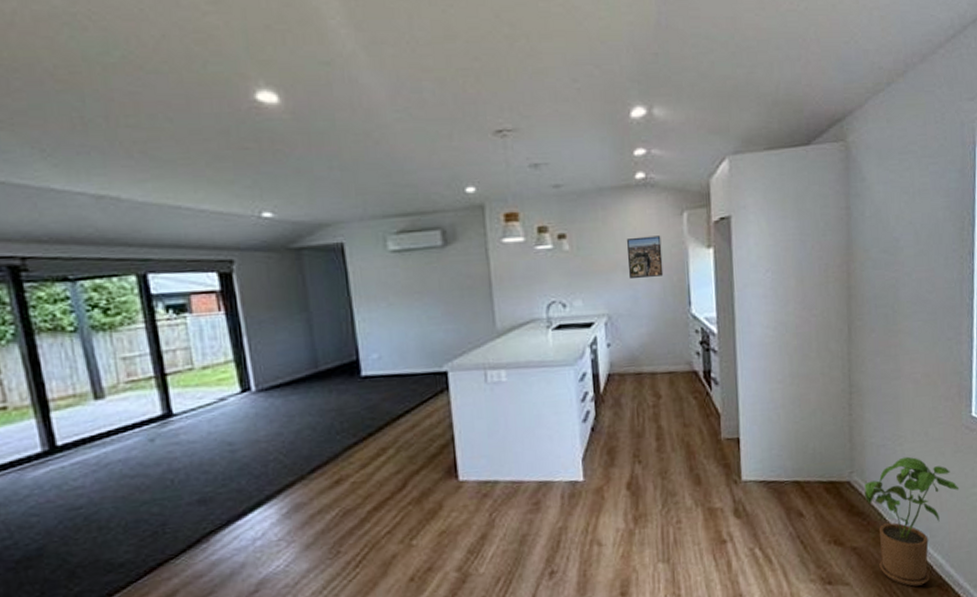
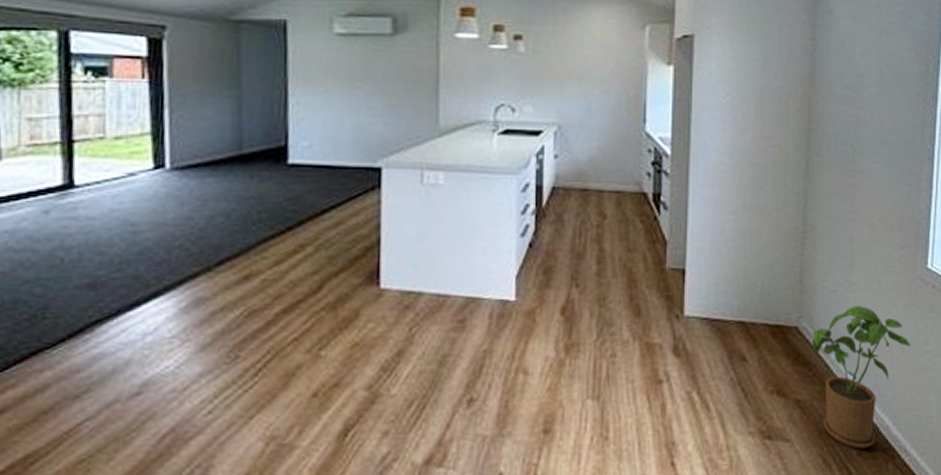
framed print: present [626,235,664,278] -> none [583,46,621,89]

